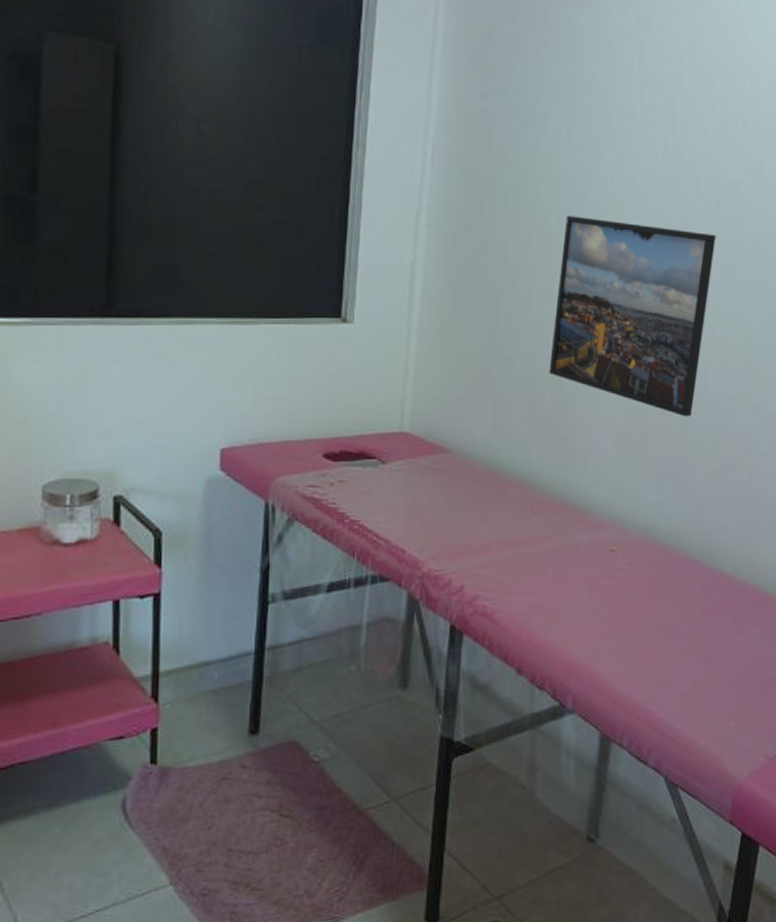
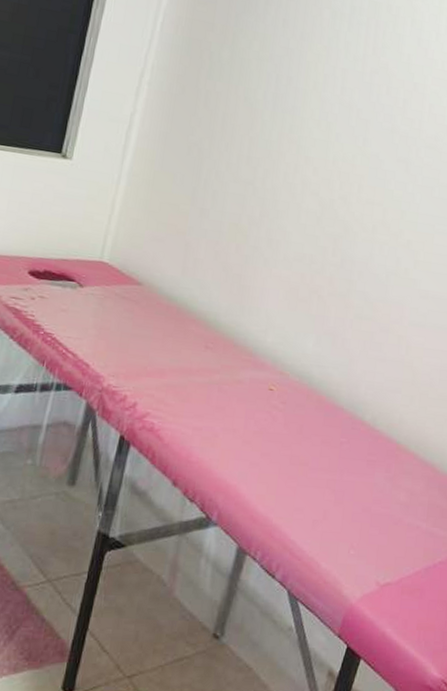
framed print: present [549,215,716,417] -> none [238,93,399,284]

